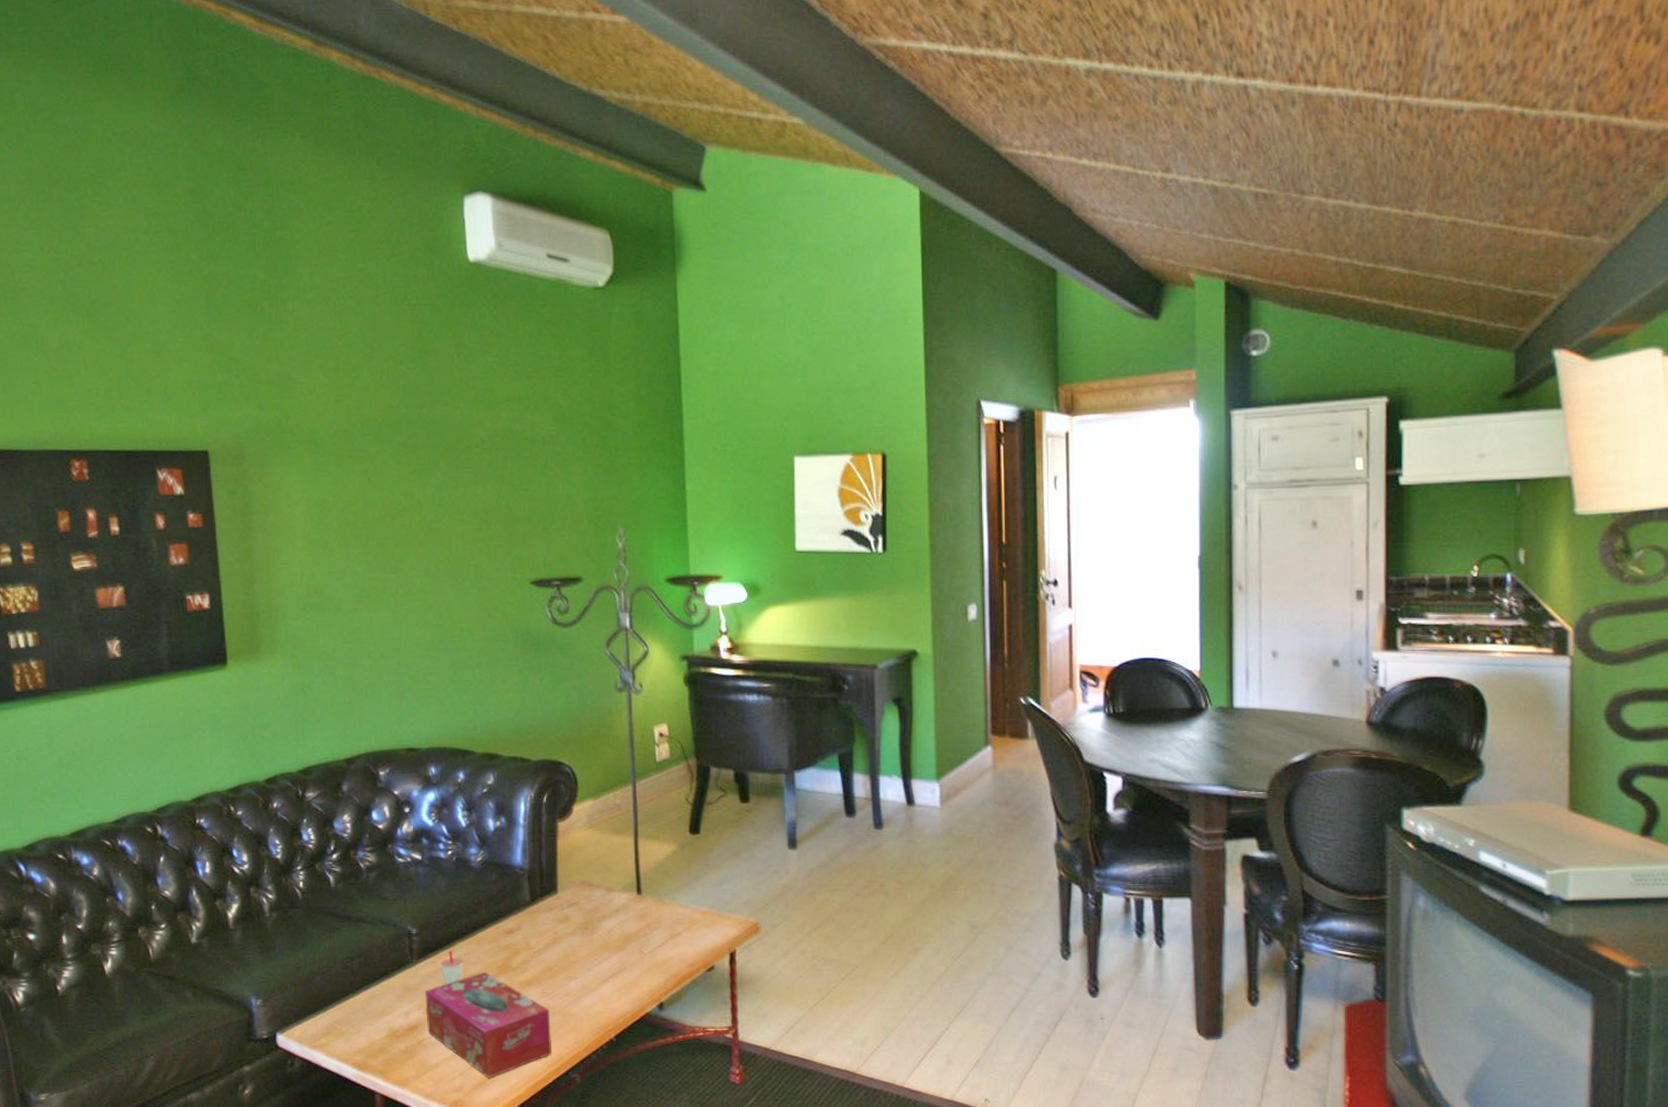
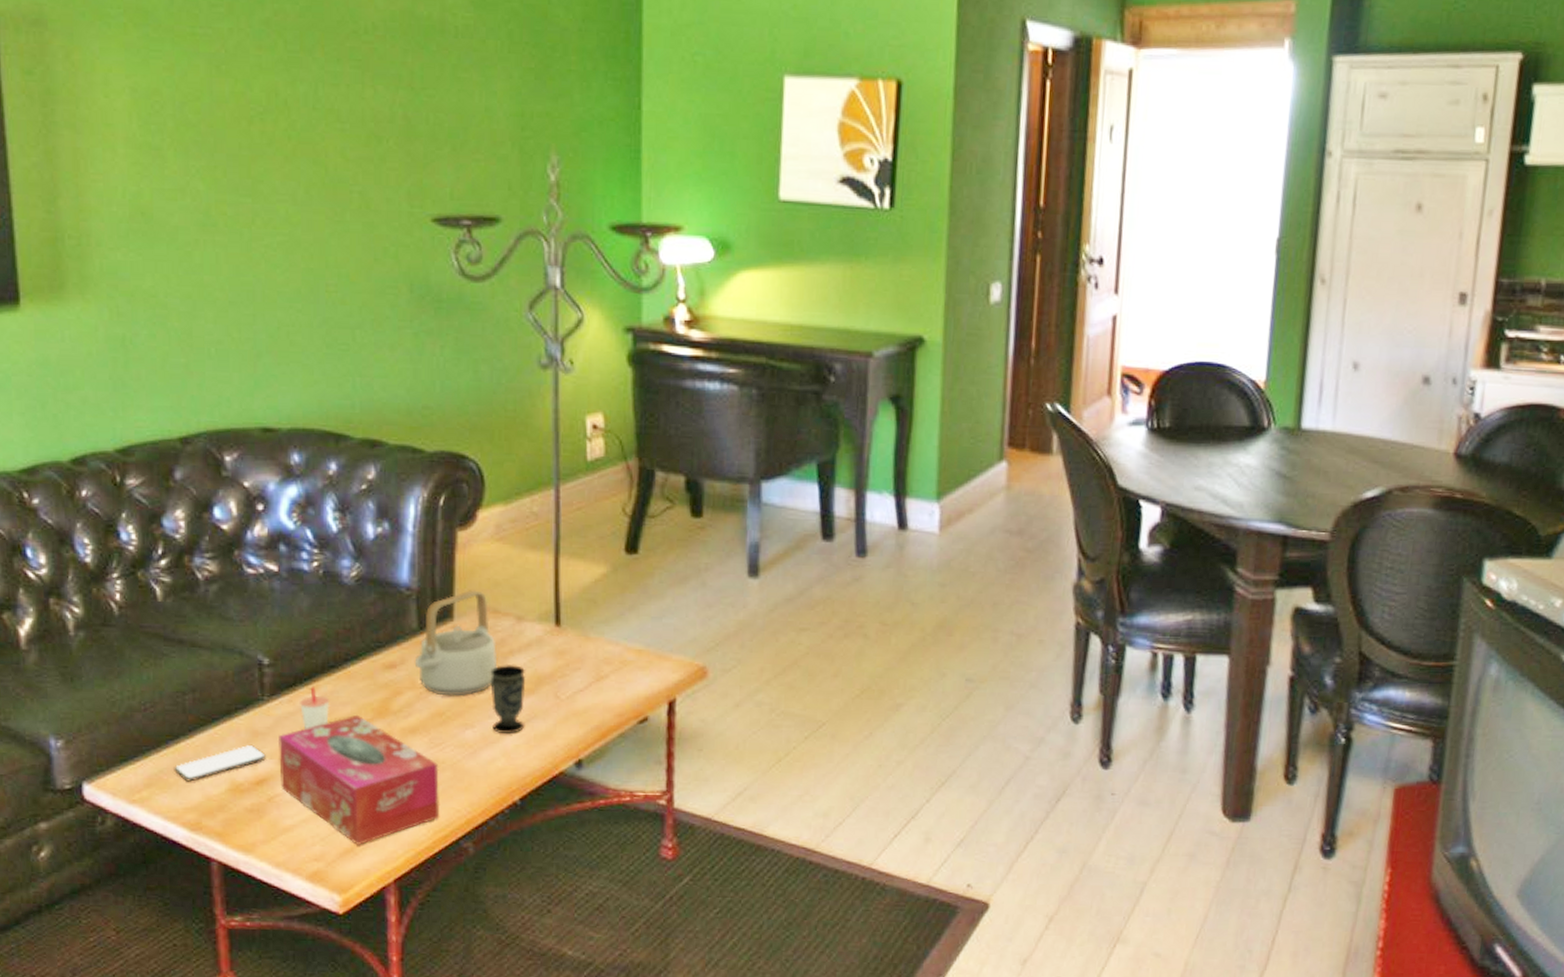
smartphone: none [344,999,416,1030] -> present [172,745,266,782]
teapot: none [528,868,593,954] -> present [414,590,498,697]
cup: none [588,926,616,983] -> present [490,664,526,733]

